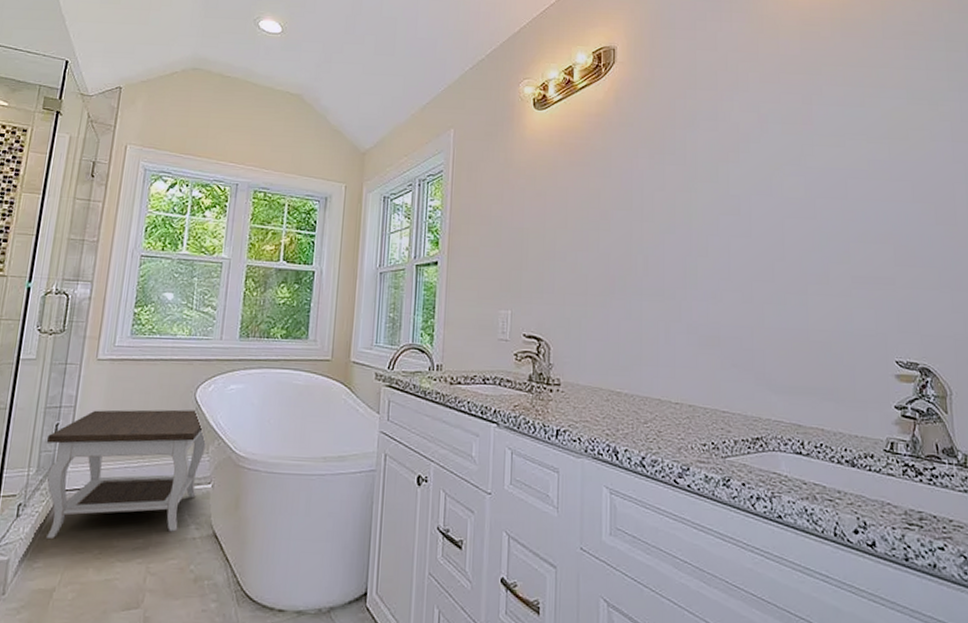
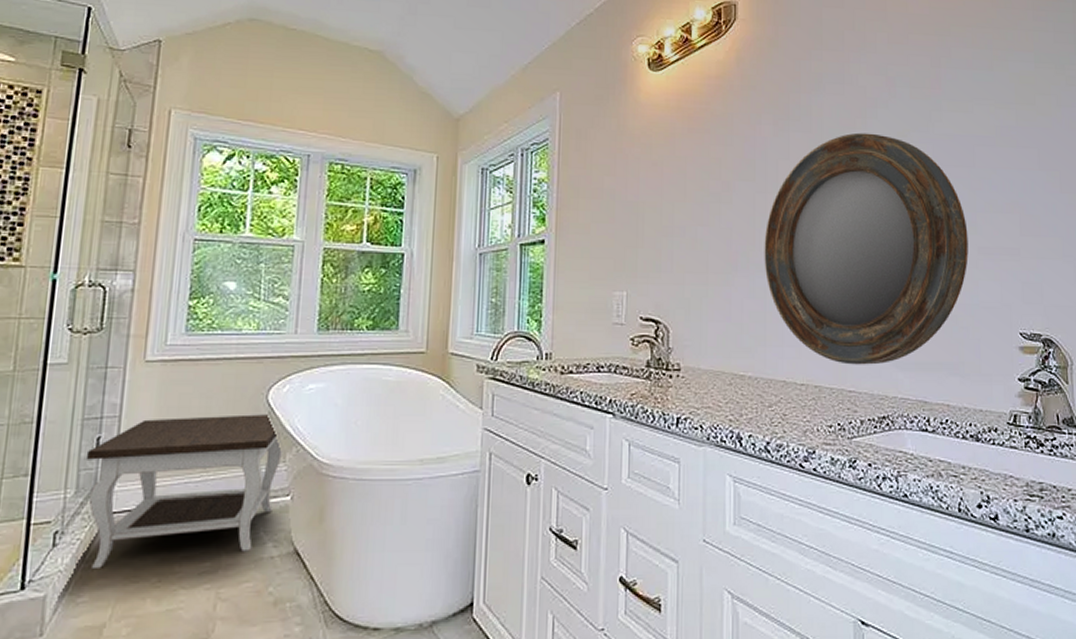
home mirror: none [640,166,842,387] -> present [764,132,969,365]

